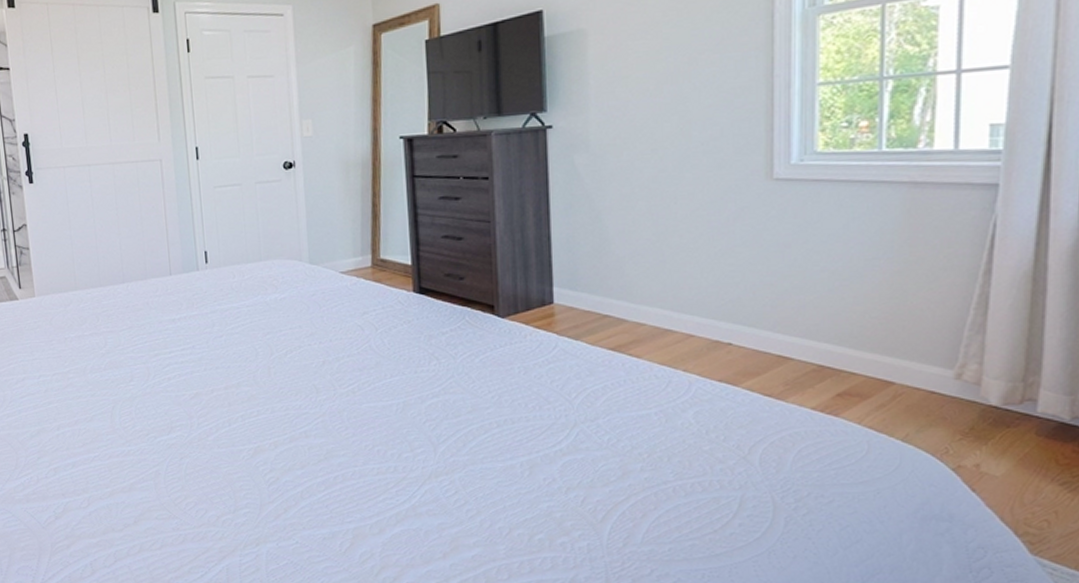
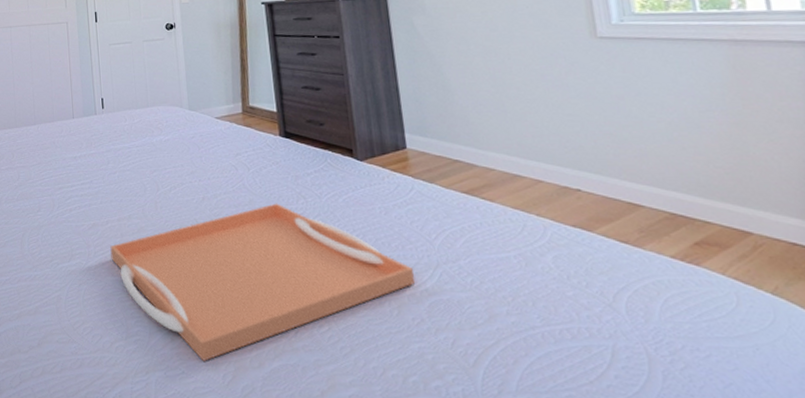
serving tray: none [216,365,550,530] -> present [110,203,416,361]

